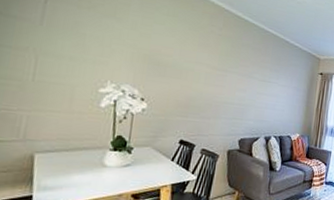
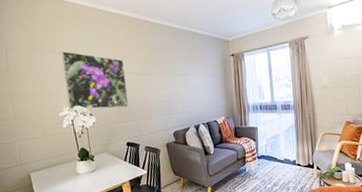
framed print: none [114,20,200,102] -> present [62,51,129,110]

